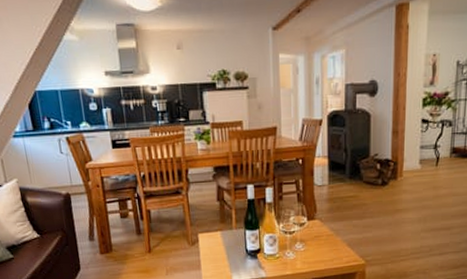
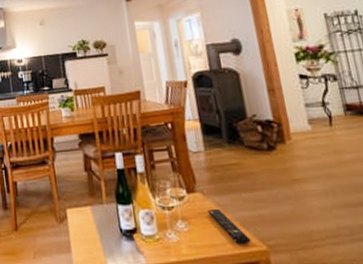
remote control: none [323,232,354,260] -> present [207,208,252,244]

